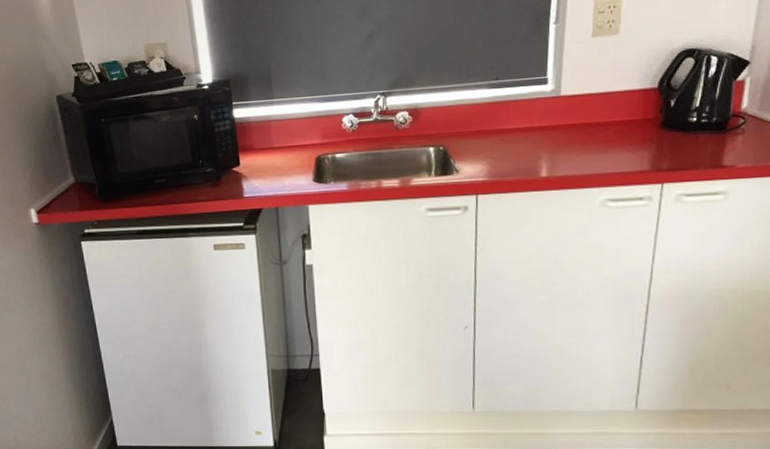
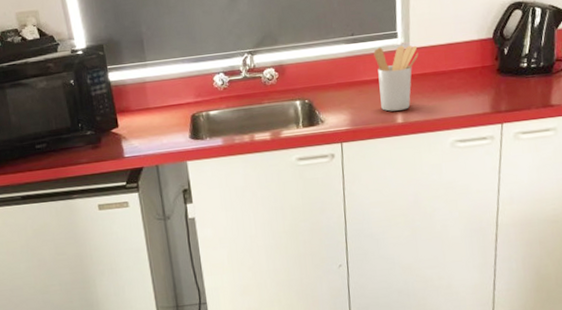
utensil holder: none [519,92,570,164] -> present [373,45,419,112]

